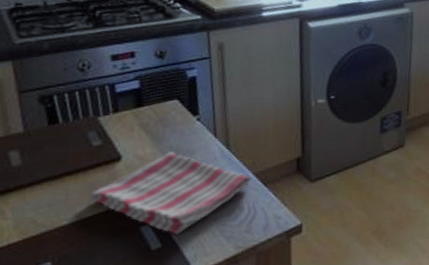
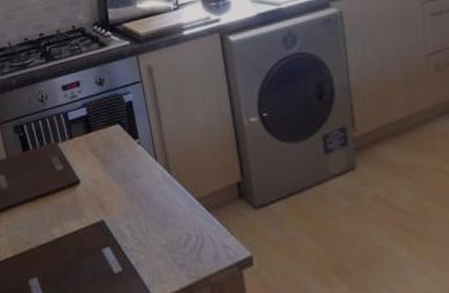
dish towel: present [89,150,252,235] -> none [59,174,196,259]

